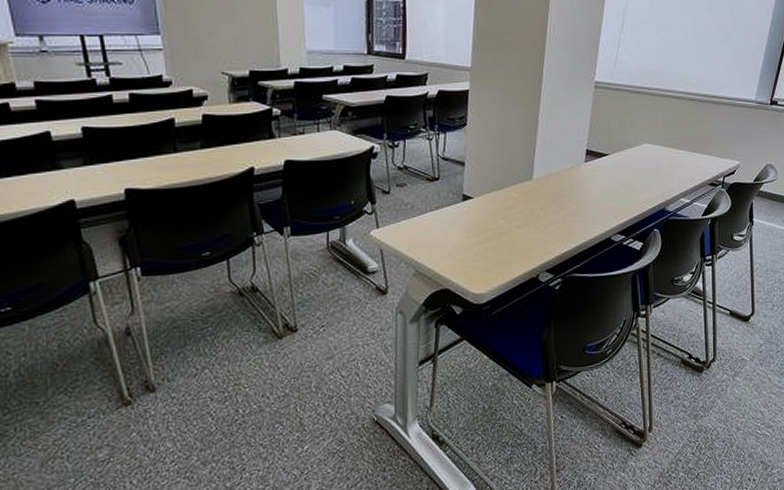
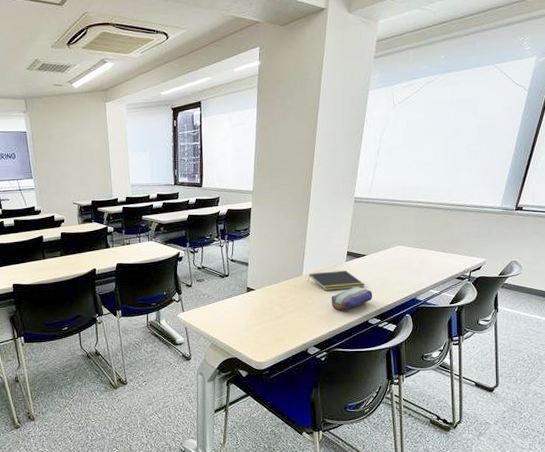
notepad: none [538,174,607,199] -> present [307,270,365,291]
pencil case: none [567,193,616,226] -> present [331,286,373,311]

